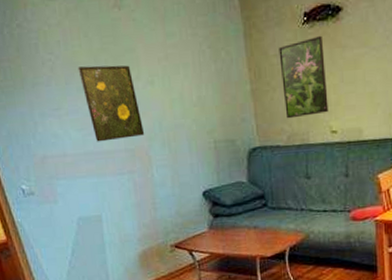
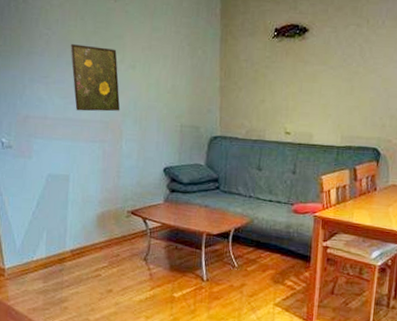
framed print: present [279,35,329,119] -> none [247,49,288,116]

